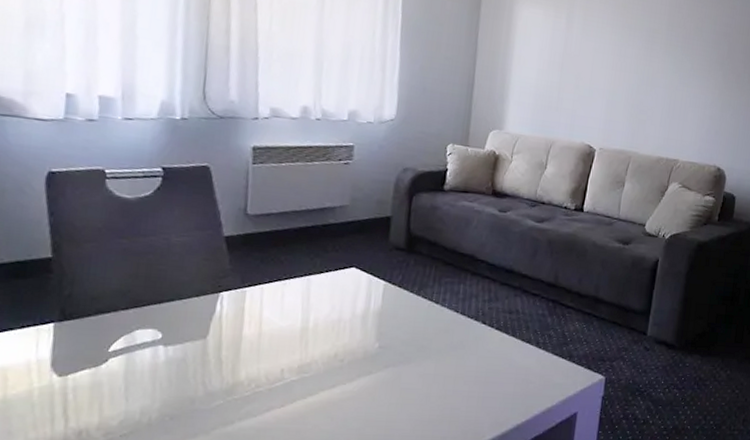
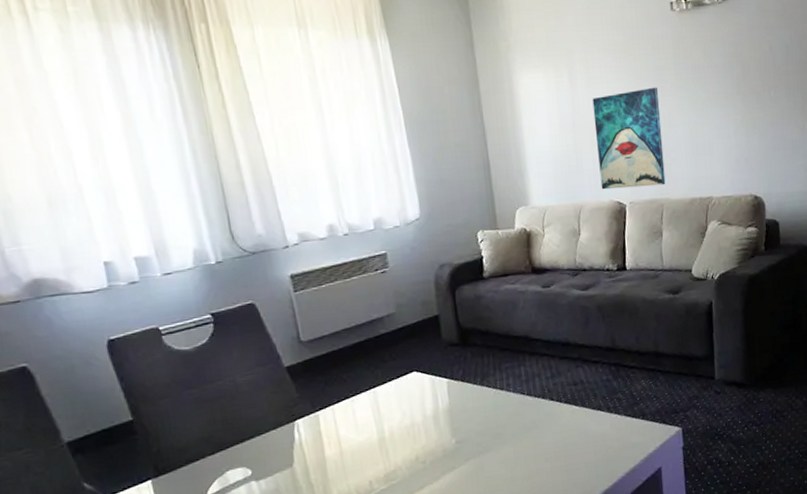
wall art: none [575,43,648,139] -> present [592,87,666,190]

